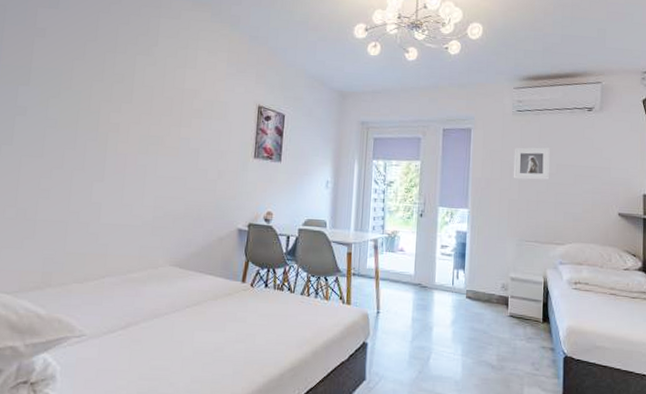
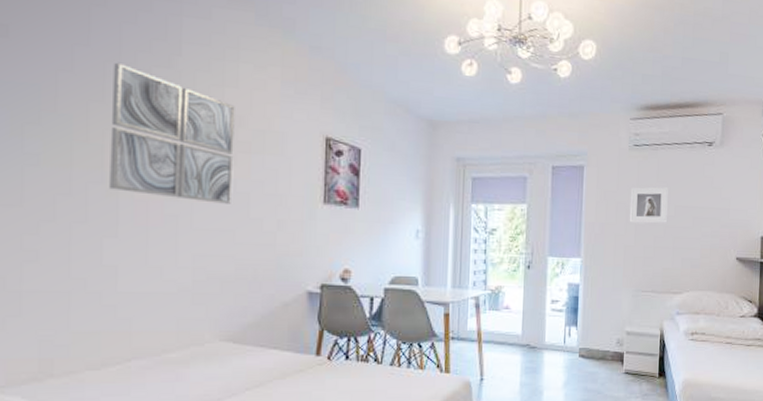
wall art: none [101,52,193,157] -> present [110,62,235,204]

